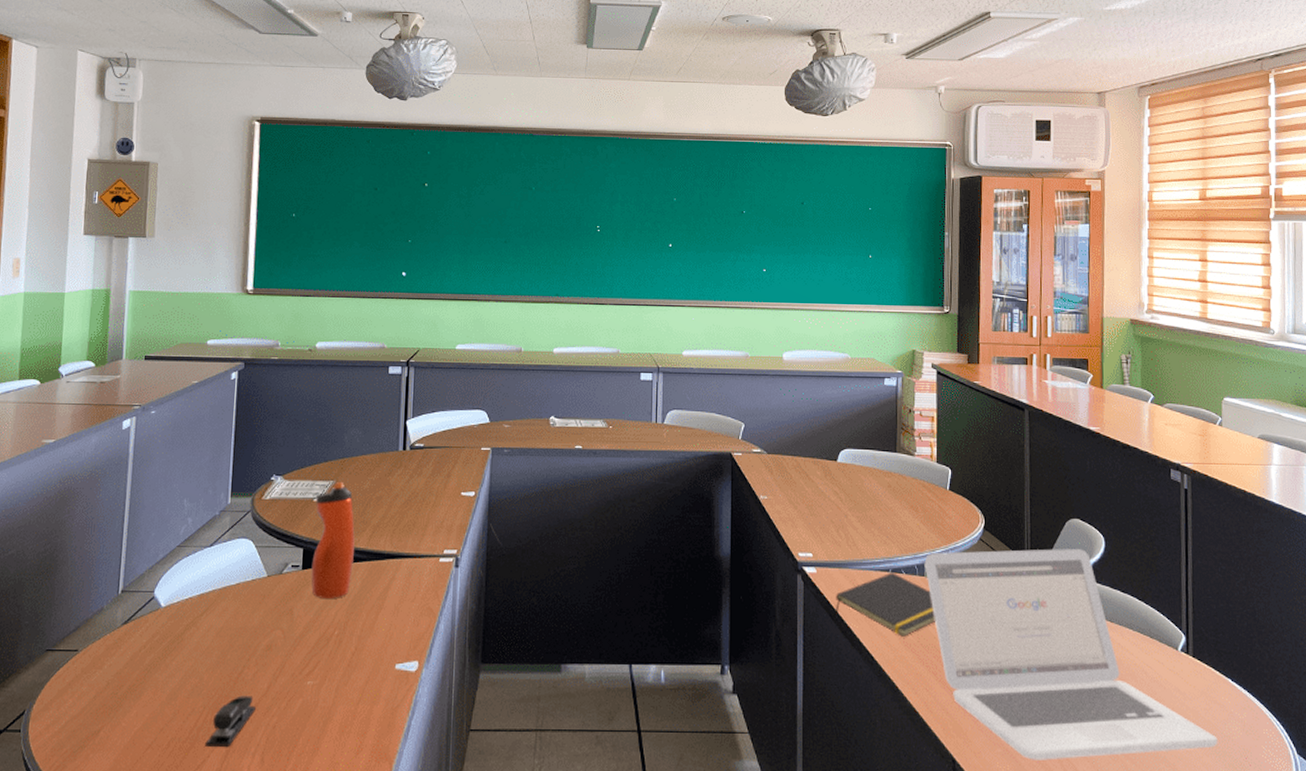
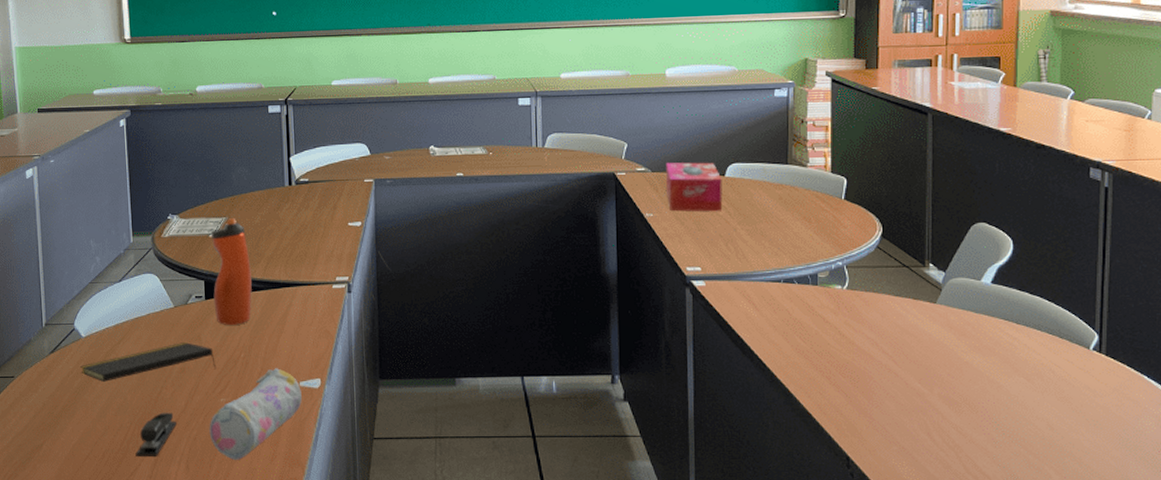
notepad: none [154,616,306,659] -> present [80,342,216,382]
pencil case: none [291,648,397,752] -> present [209,368,302,460]
tissue box: none [781,445,834,497] -> present [666,162,723,212]
notepad: present [835,572,936,637] -> none [725,283,830,344]
laptop: present [924,549,1218,760] -> none [817,253,1129,457]

